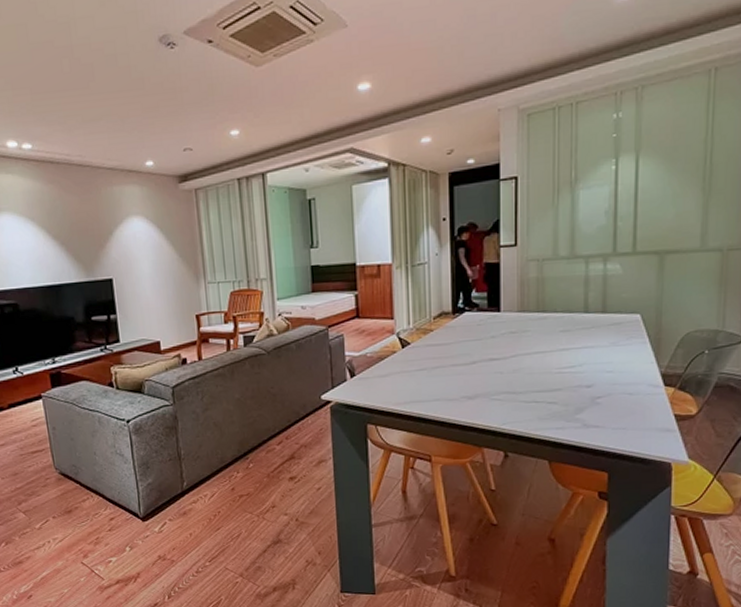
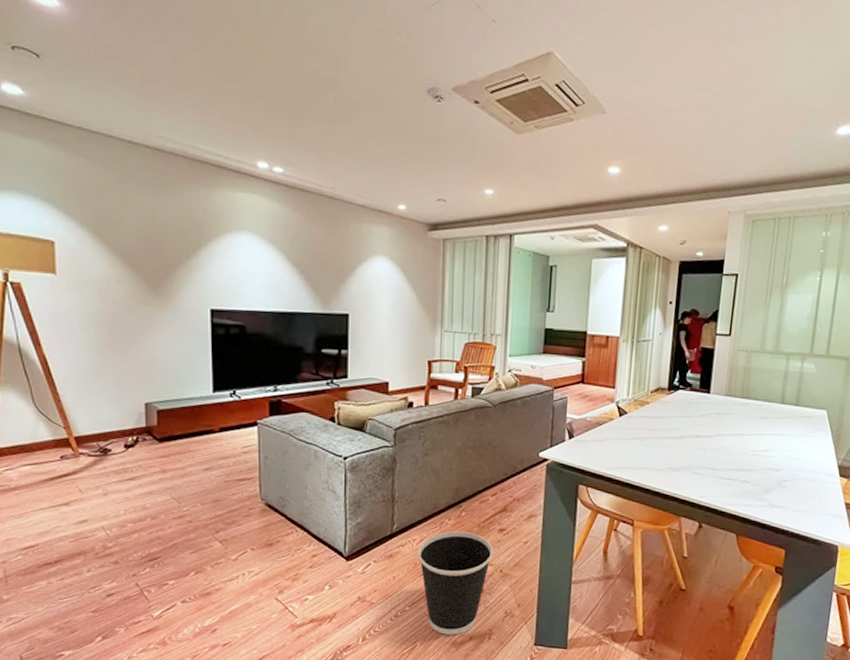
wastebasket: none [210,483,287,587] -> present [417,531,494,635]

